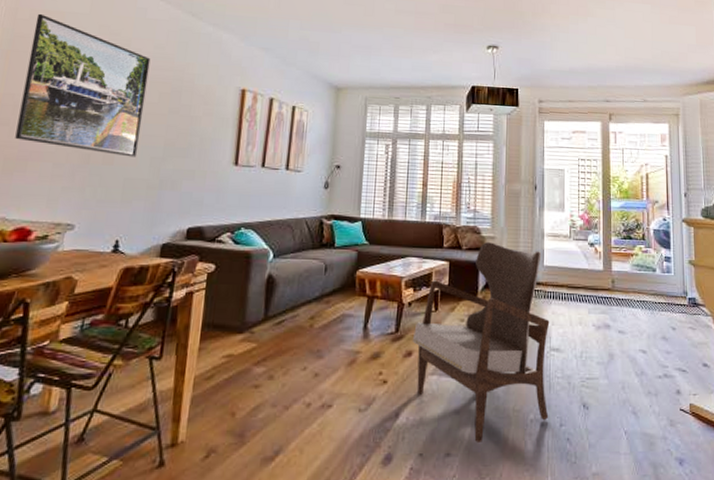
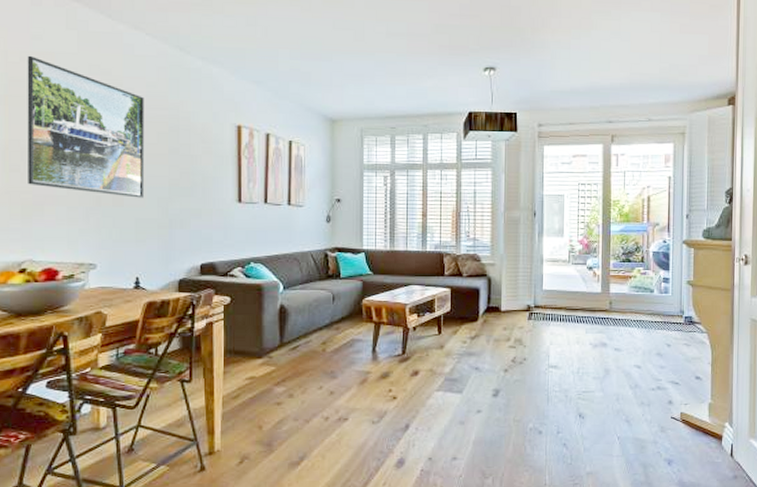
armchair: present [412,242,550,442] -> none [418,269,548,448]

